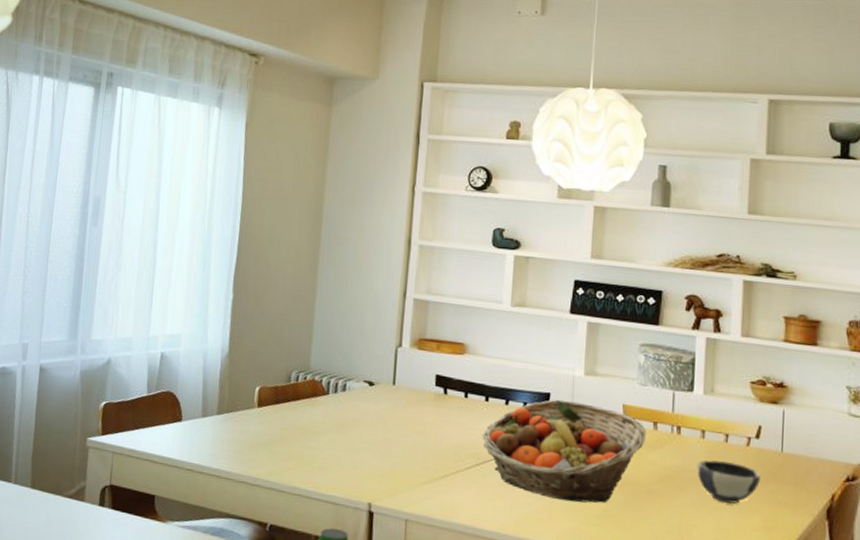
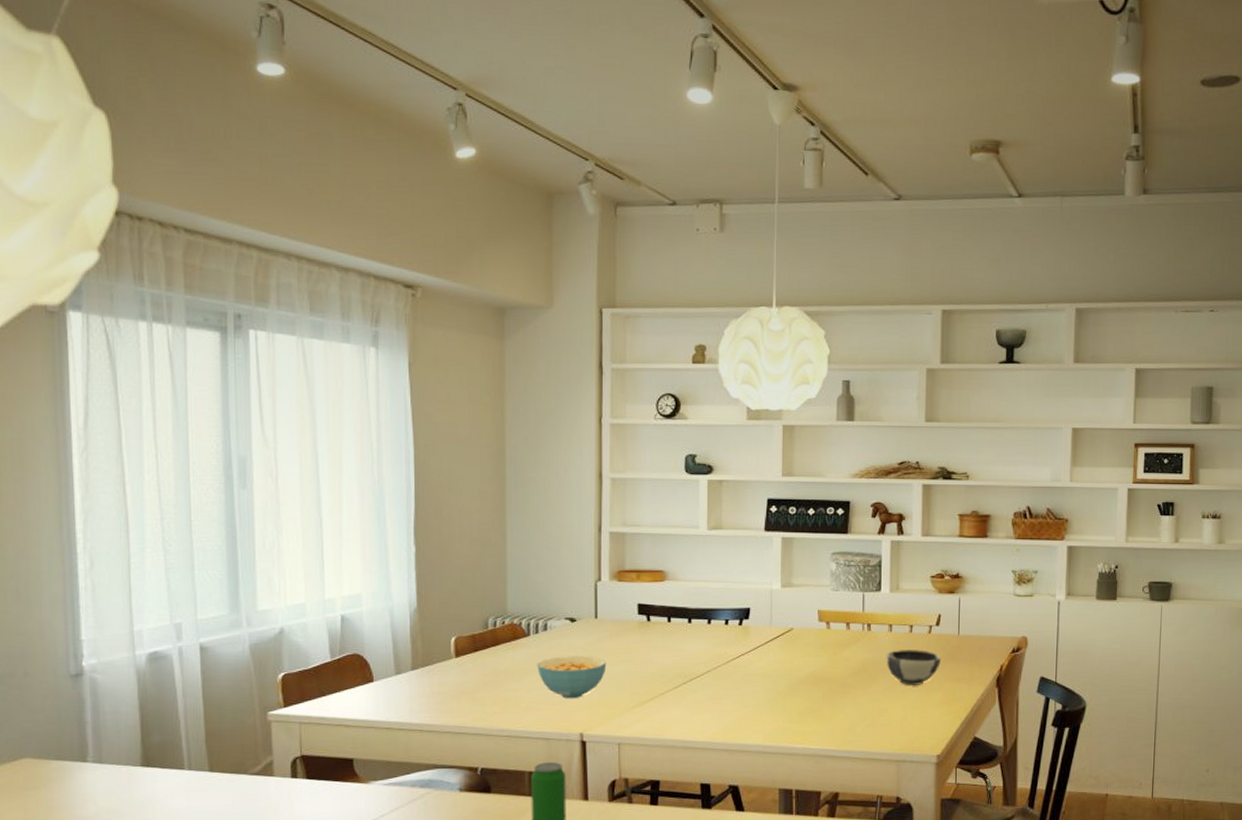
cereal bowl: none [332,419,401,465] -> present [537,656,607,699]
fruit basket: present [482,399,646,504] -> none [687,613,840,705]

